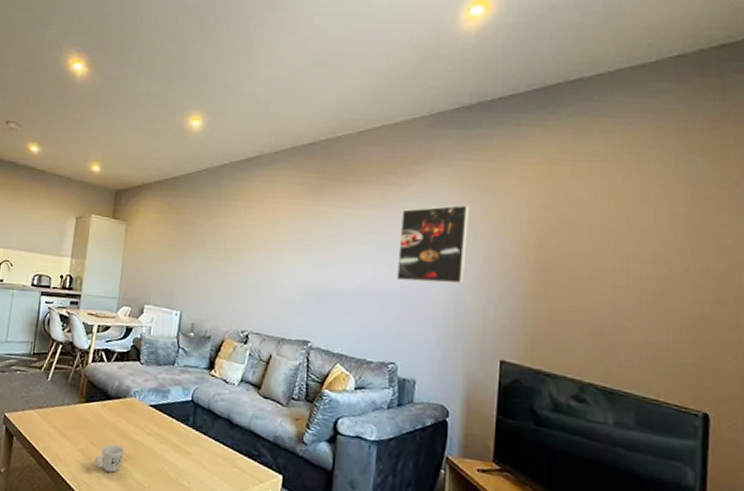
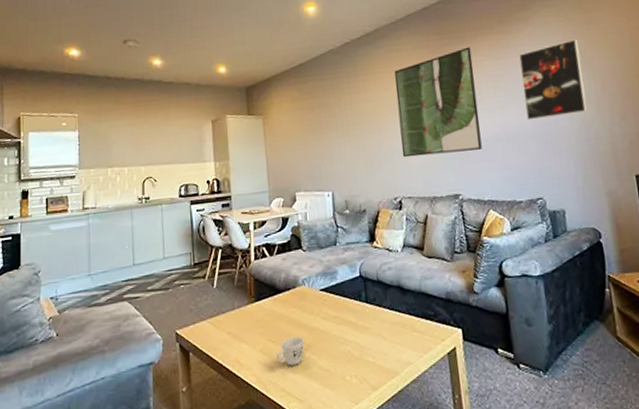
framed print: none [258,192,353,300] -> present [395,47,482,158]

